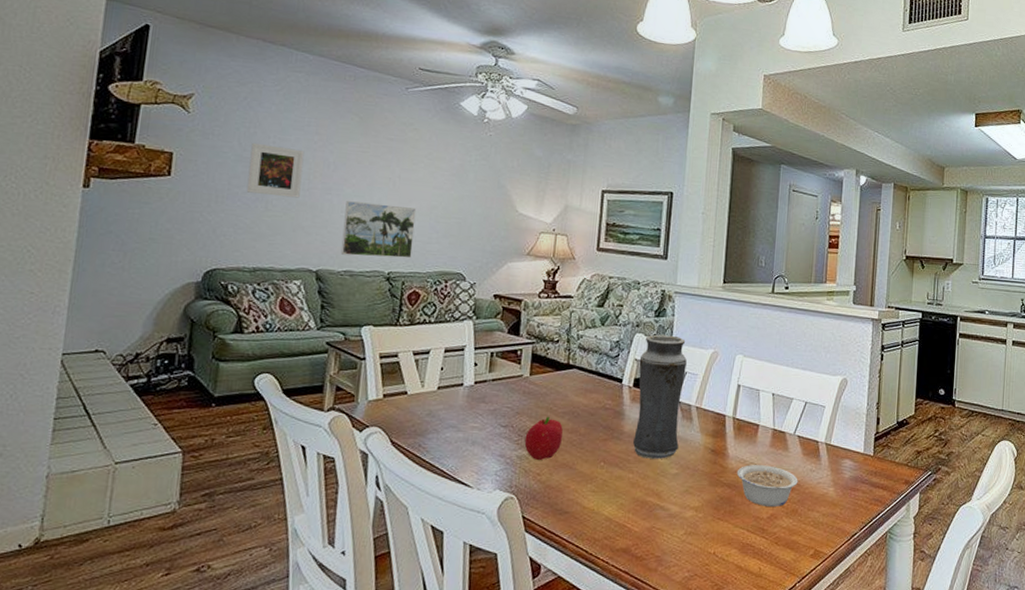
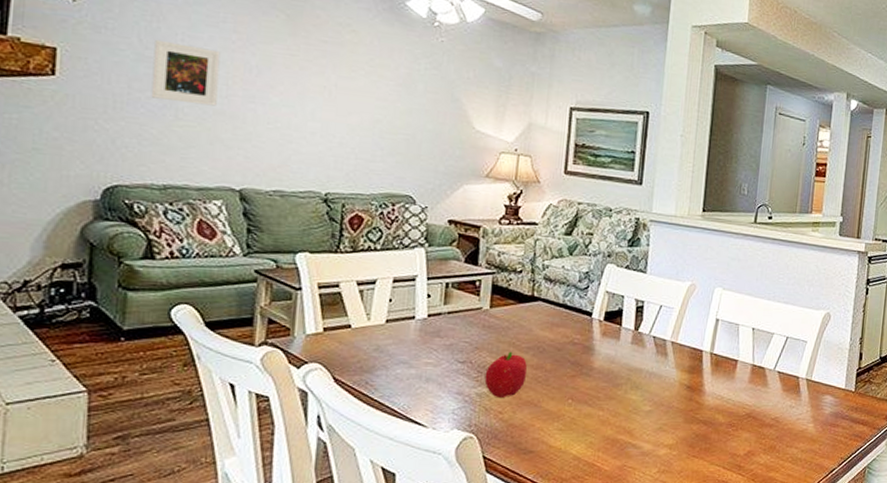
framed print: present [340,201,417,258] -> none [268,111,357,178]
vase: present [632,334,687,459] -> none [603,265,662,396]
legume: present [736,465,798,507] -> none [713,401,777,443]

